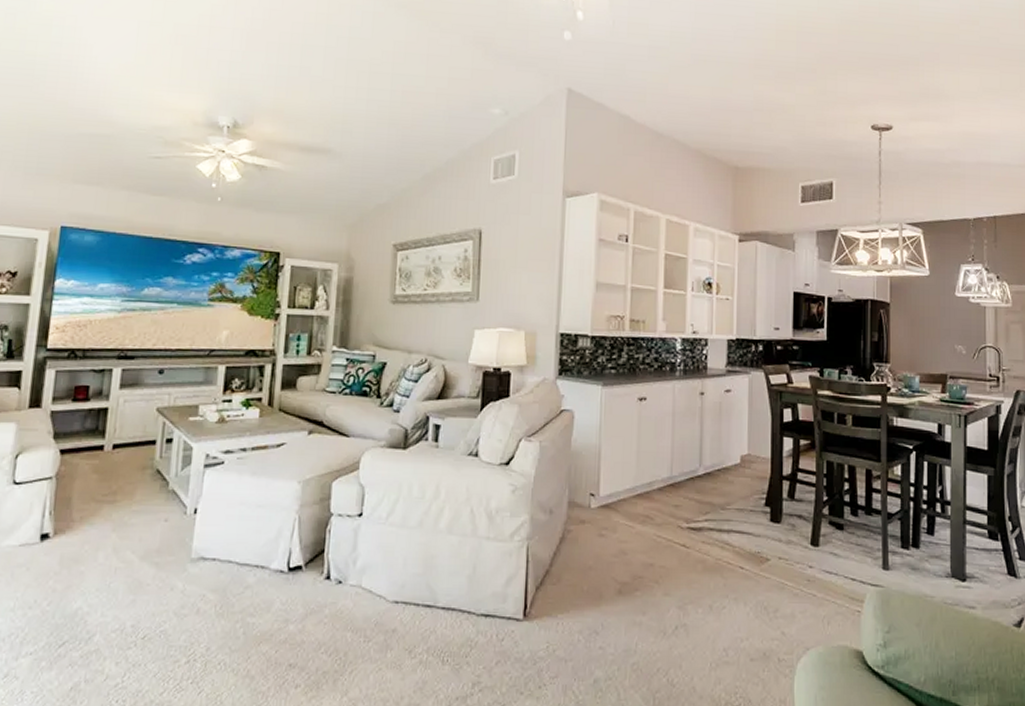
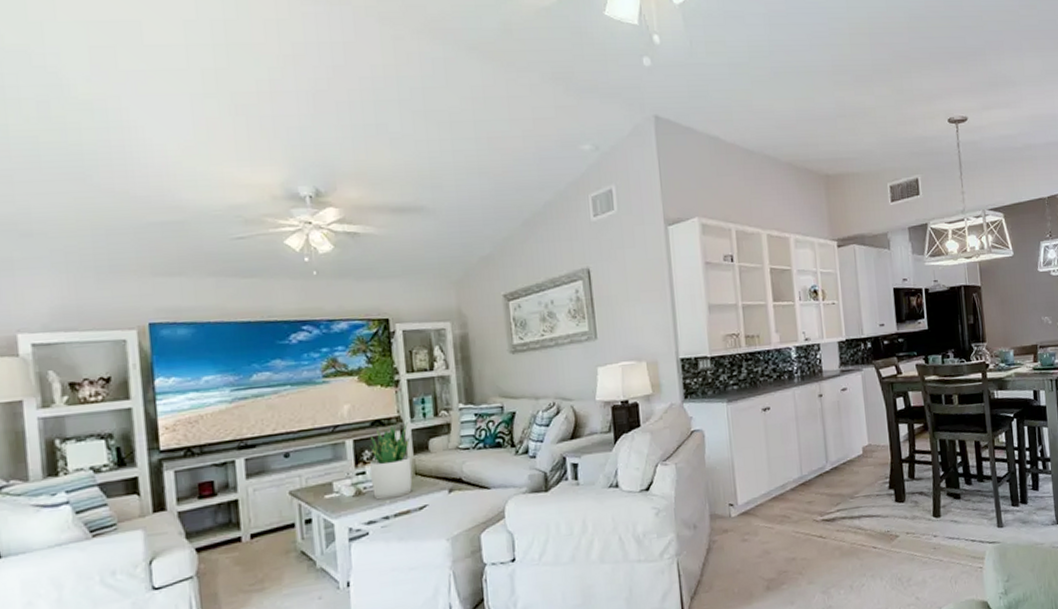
planter: none [235,356,280,432] -> present [369,422,413,500]

